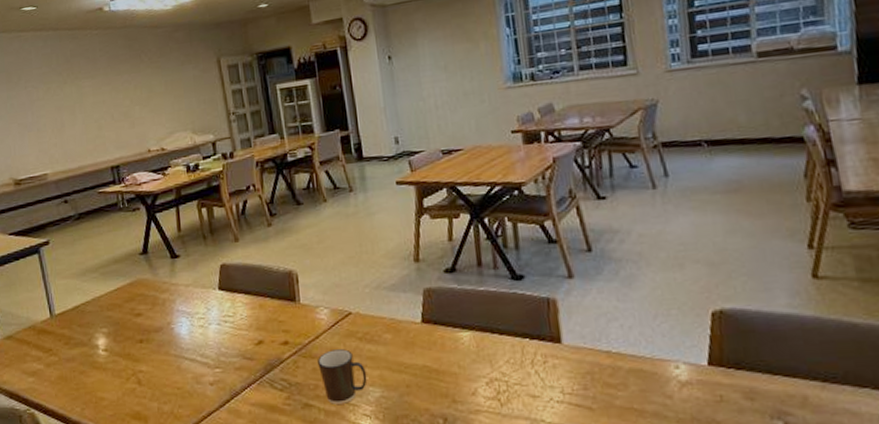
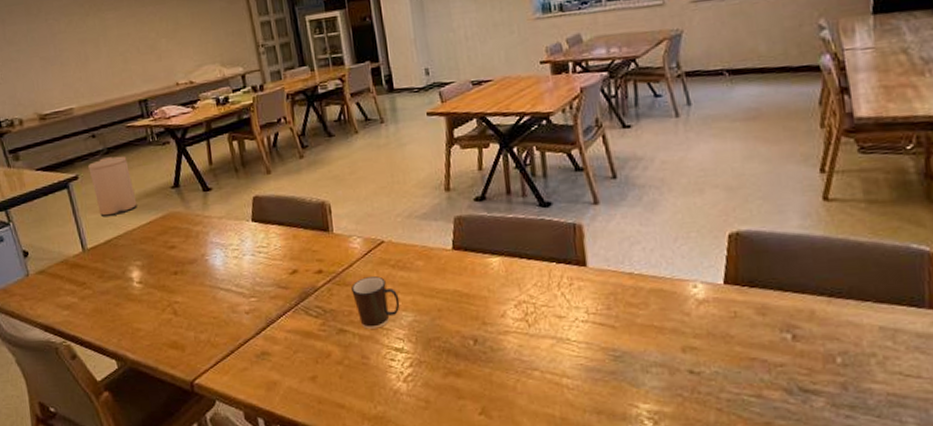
pedal bin: none [59,221,106,283] -> present [88,156,137,217]

